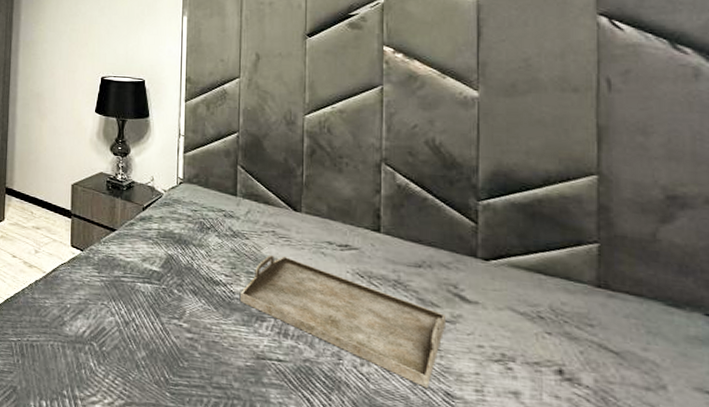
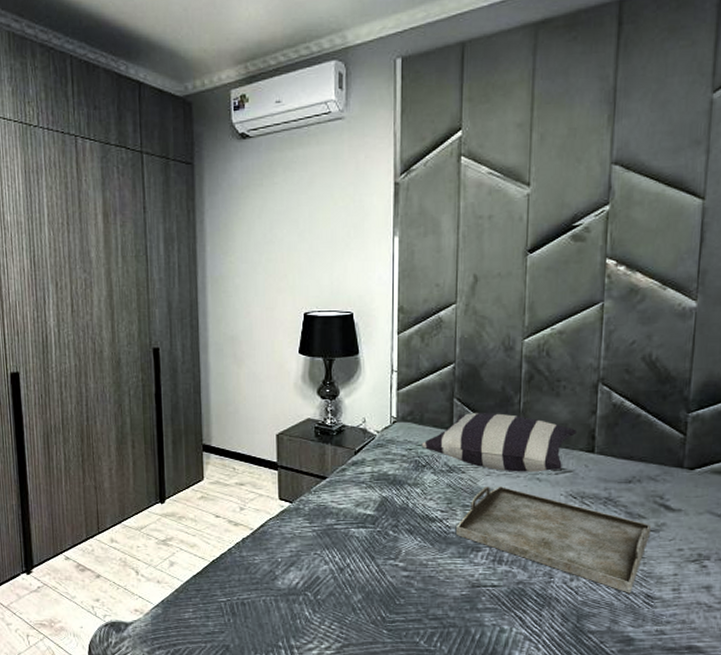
pillow: none [206,181,361,246] -> present [421,413,576,472]

